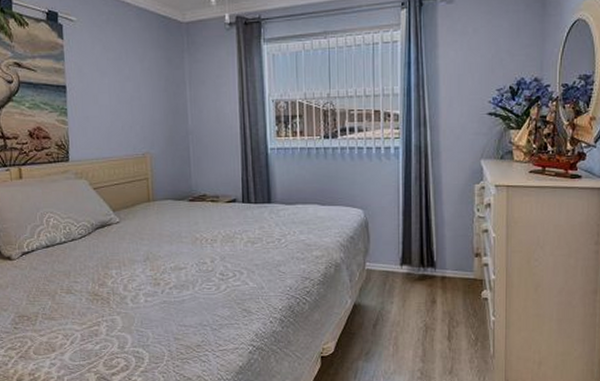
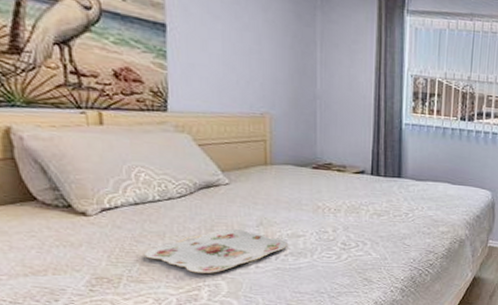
serving tray: none [55,264,171,309] -> present [144,228,287,273]

